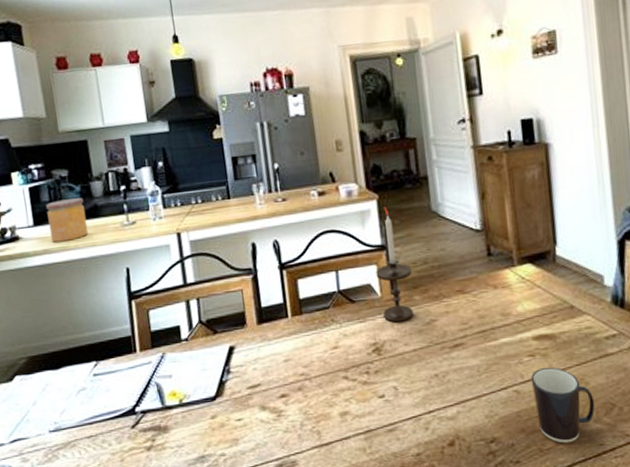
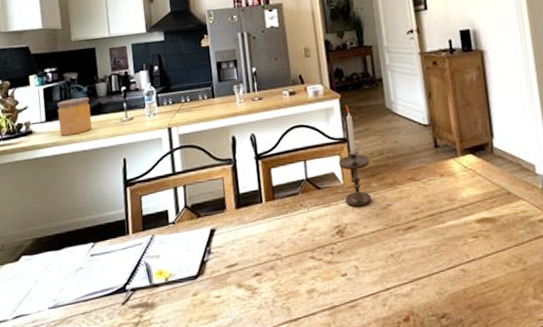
mug: present [530,367,595,444] -> none [475,248,533,319]

